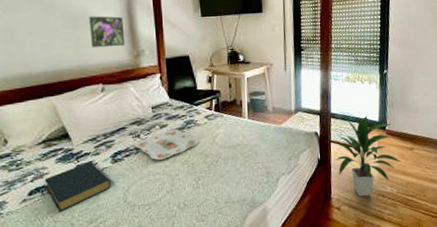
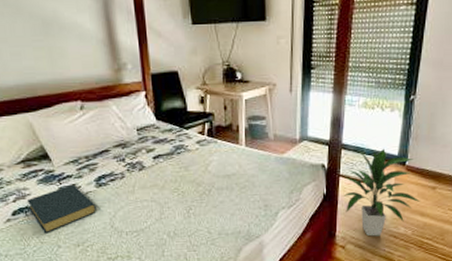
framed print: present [89,16,125,48] -> none [61,21,104,59]
serving tray: present [134,129,199,160] -> none [119,154,190,186]

